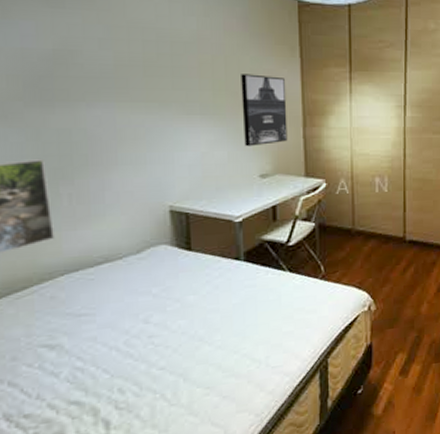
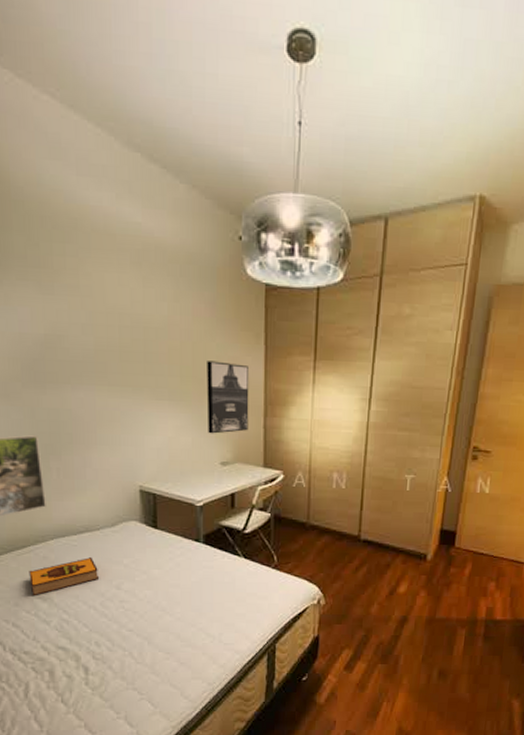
hardback book: none [31,291,123,346] -> present [29,557,100,597]

